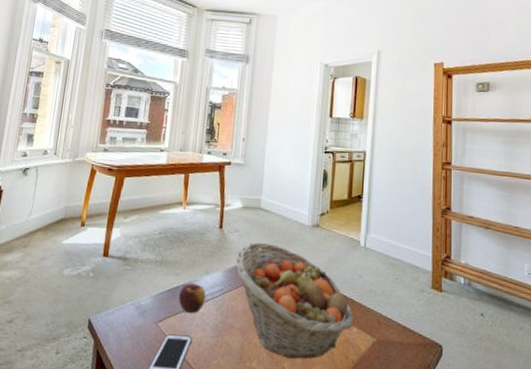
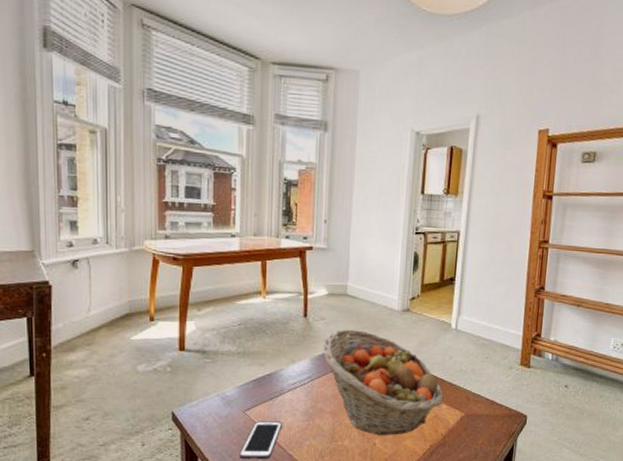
apple: present [178,283,206,314] -> none [265,372,294,401]

